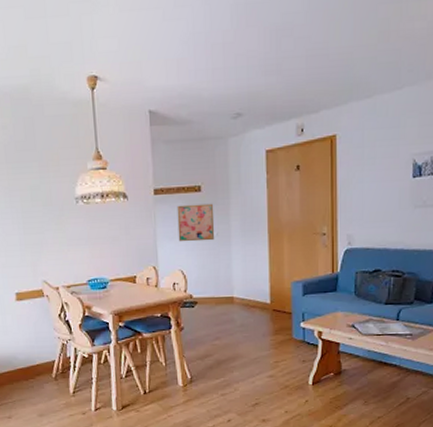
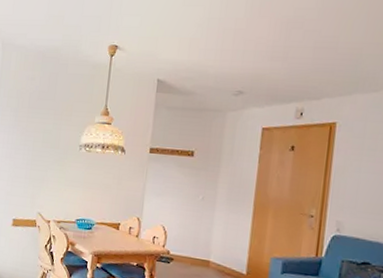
wall art: present [177,203,215,242] -> none [165,165,204,204]

